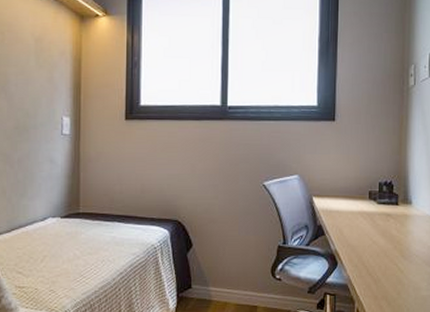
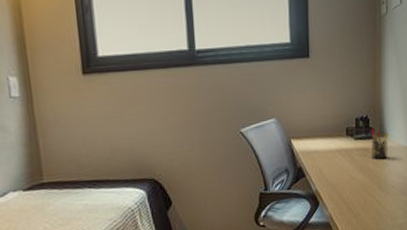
pen holder: none [395,194,415,227] -> present [372,128,390,160]

